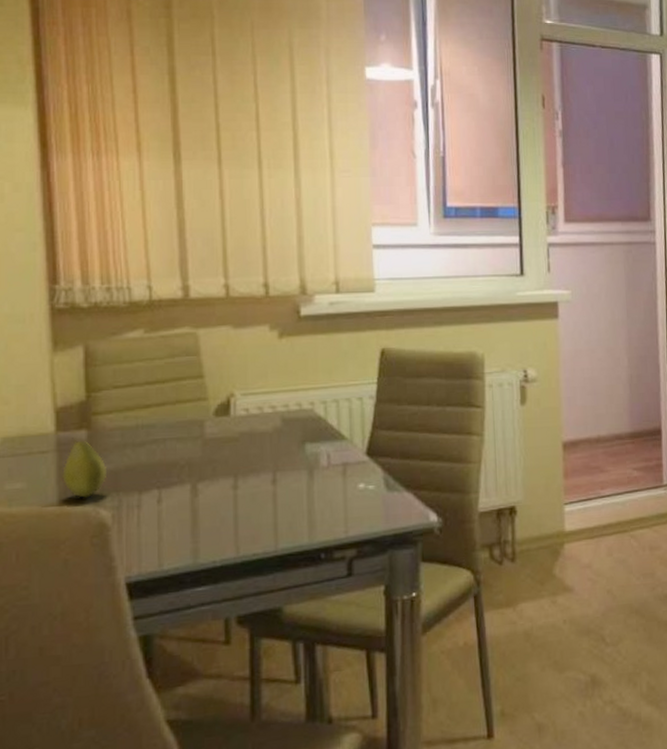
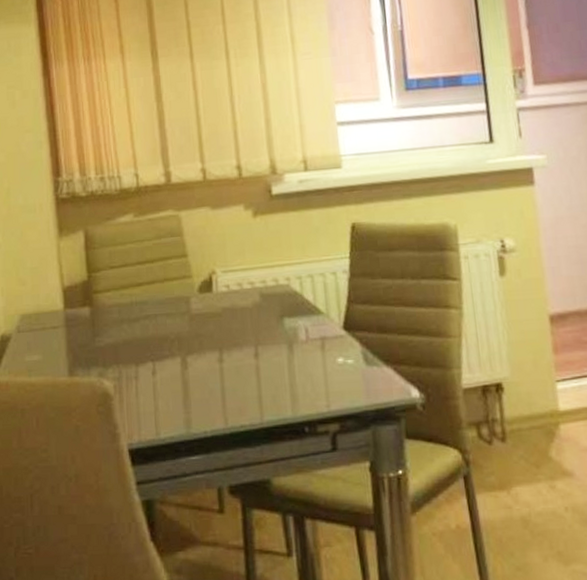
fruit: present [62,438,108,498] -> none [71,314,108,369]

